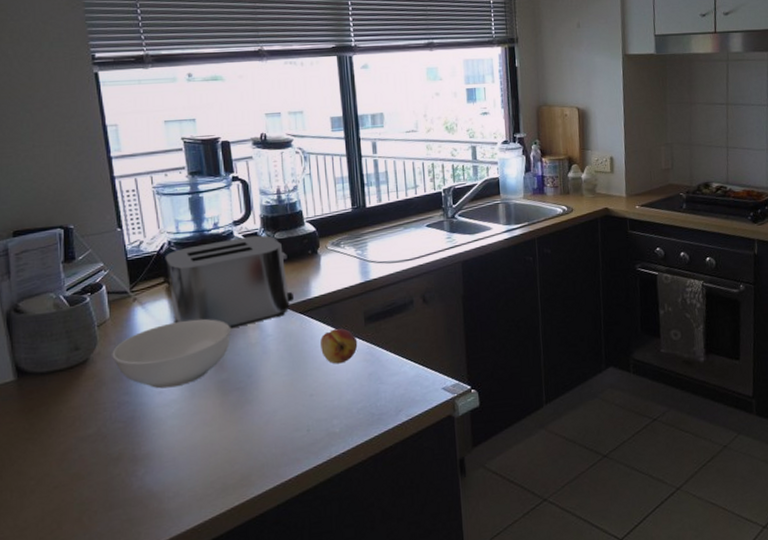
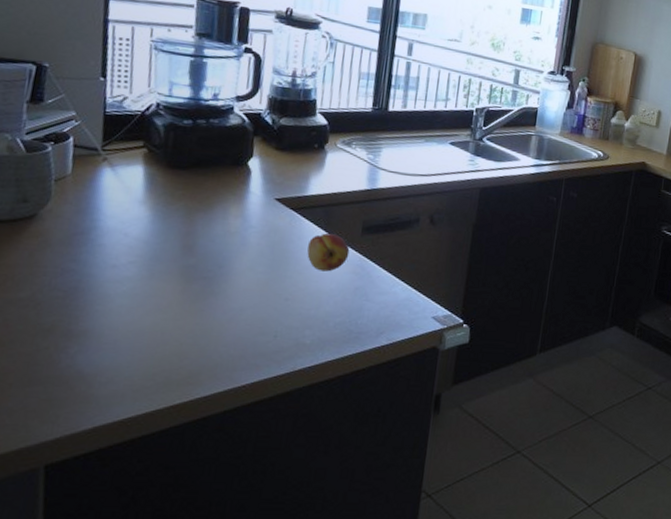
bowl: present [112,319,232,389] -> none [65,192,211,264]
toaster: present [165,235,293,329] -> none [145,113,290,212]

